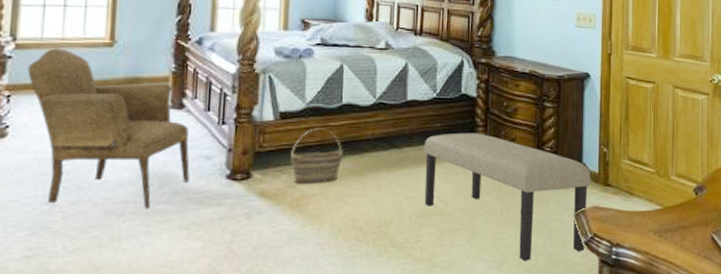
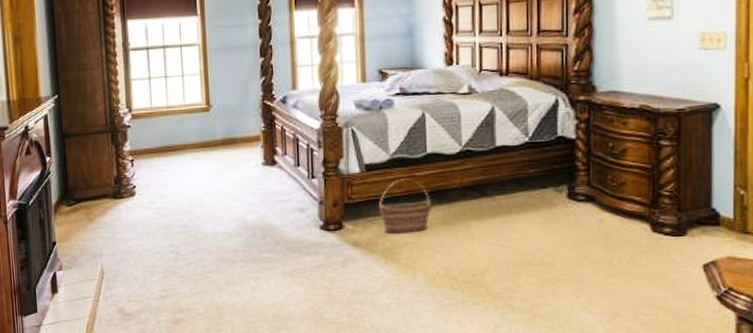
armchair: present [27,48,190,210] -> none [143,115,287,258]
bench: present [423,132,591,262] -> none [517,177,724,316]

